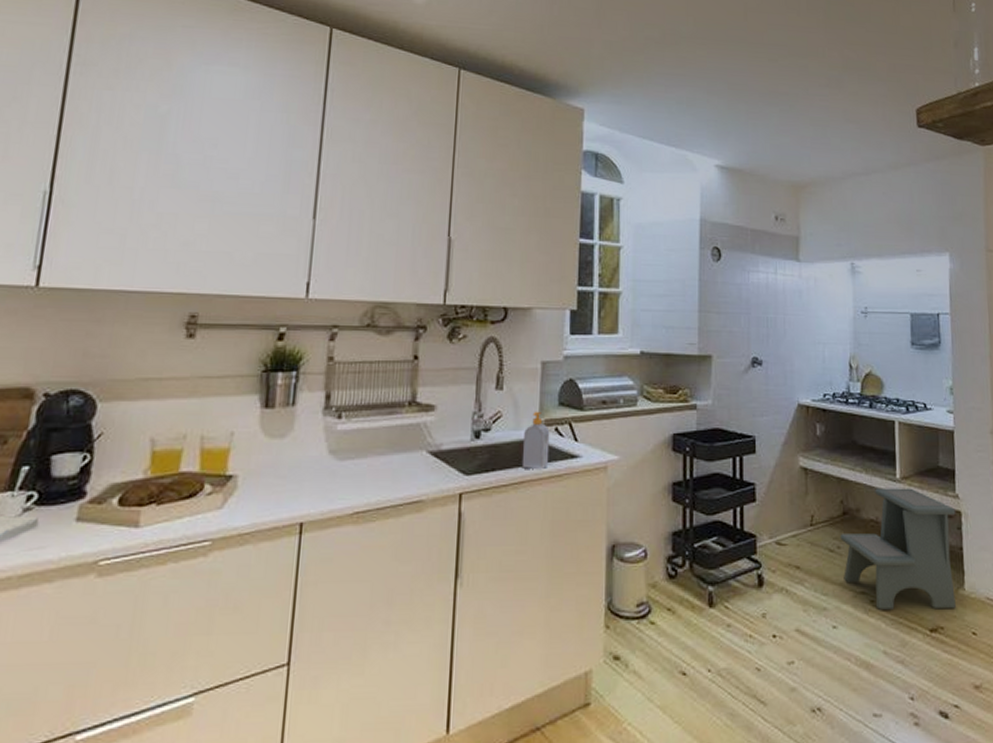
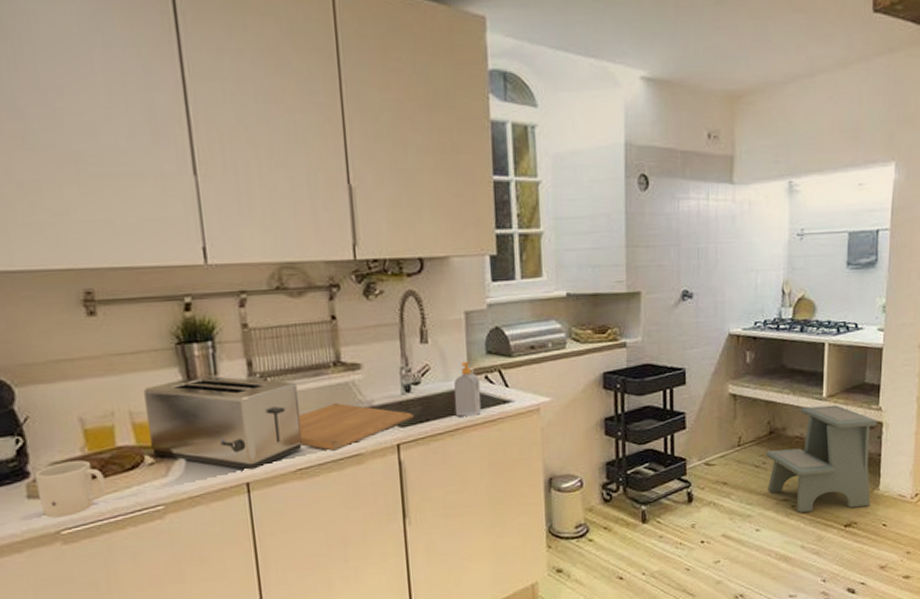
mug: none [86,484,160,545] -> present [34,460,107,518]
toaster: none [213,405,370,509] -> present [142,375,303,470]
chopping board: none [362,444,481,496] -> present [299,403,415,452]

